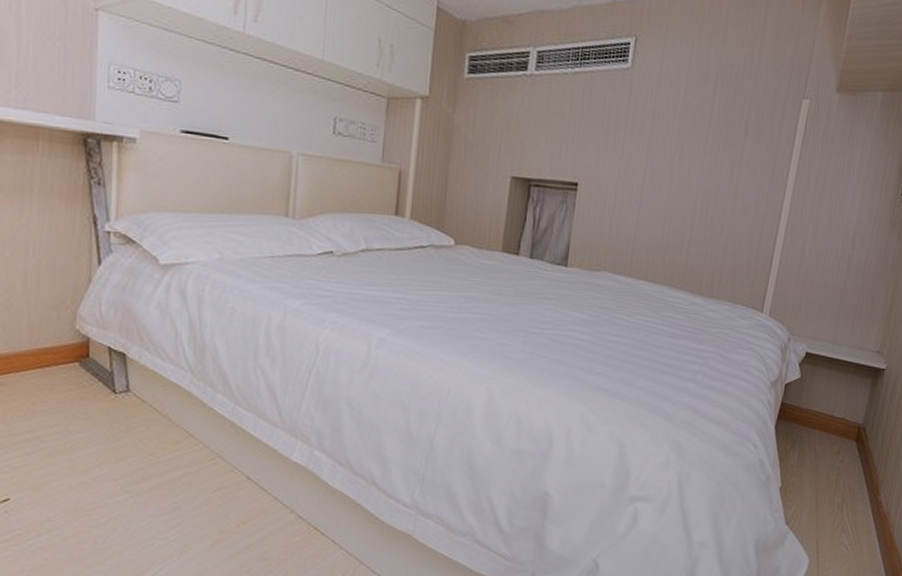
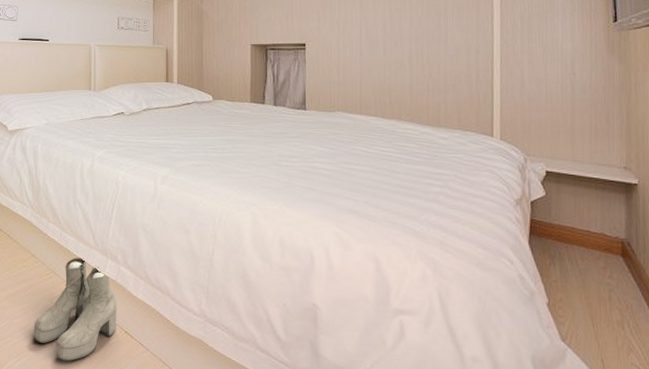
boots: none [188,439,306,566] -> present [34,258,117,362]

